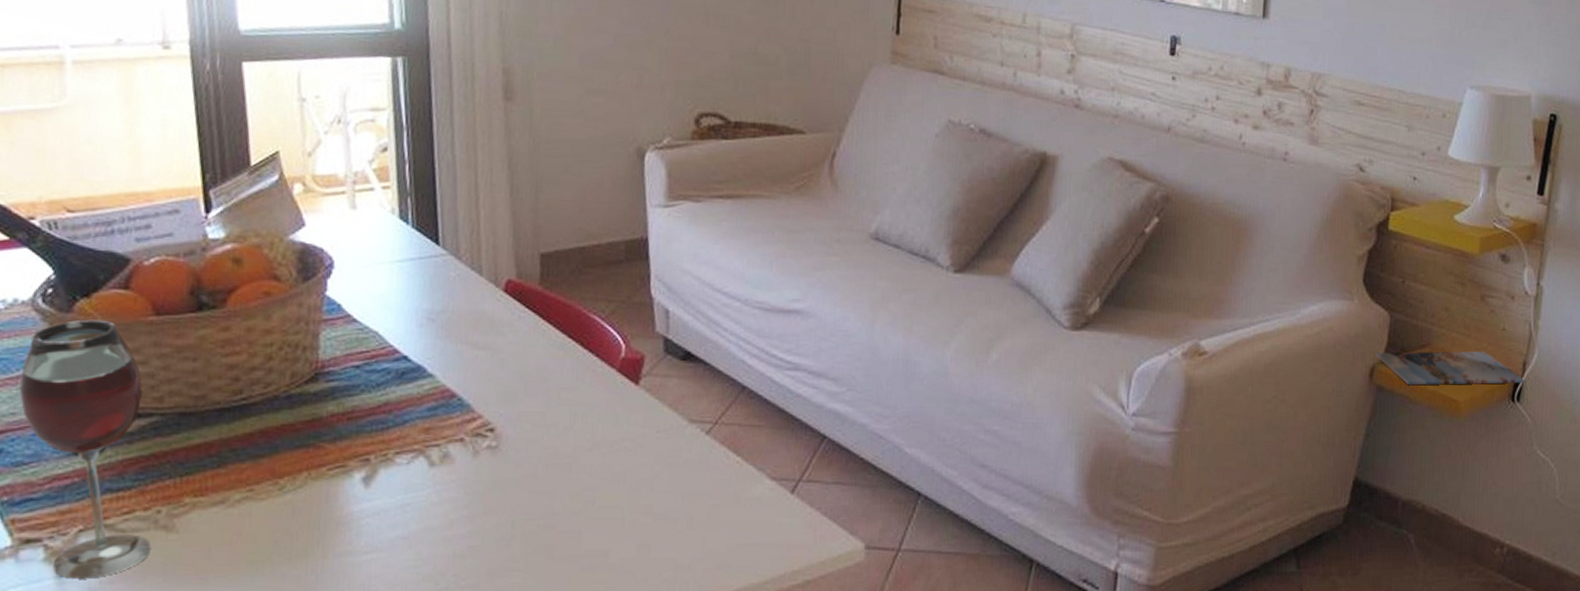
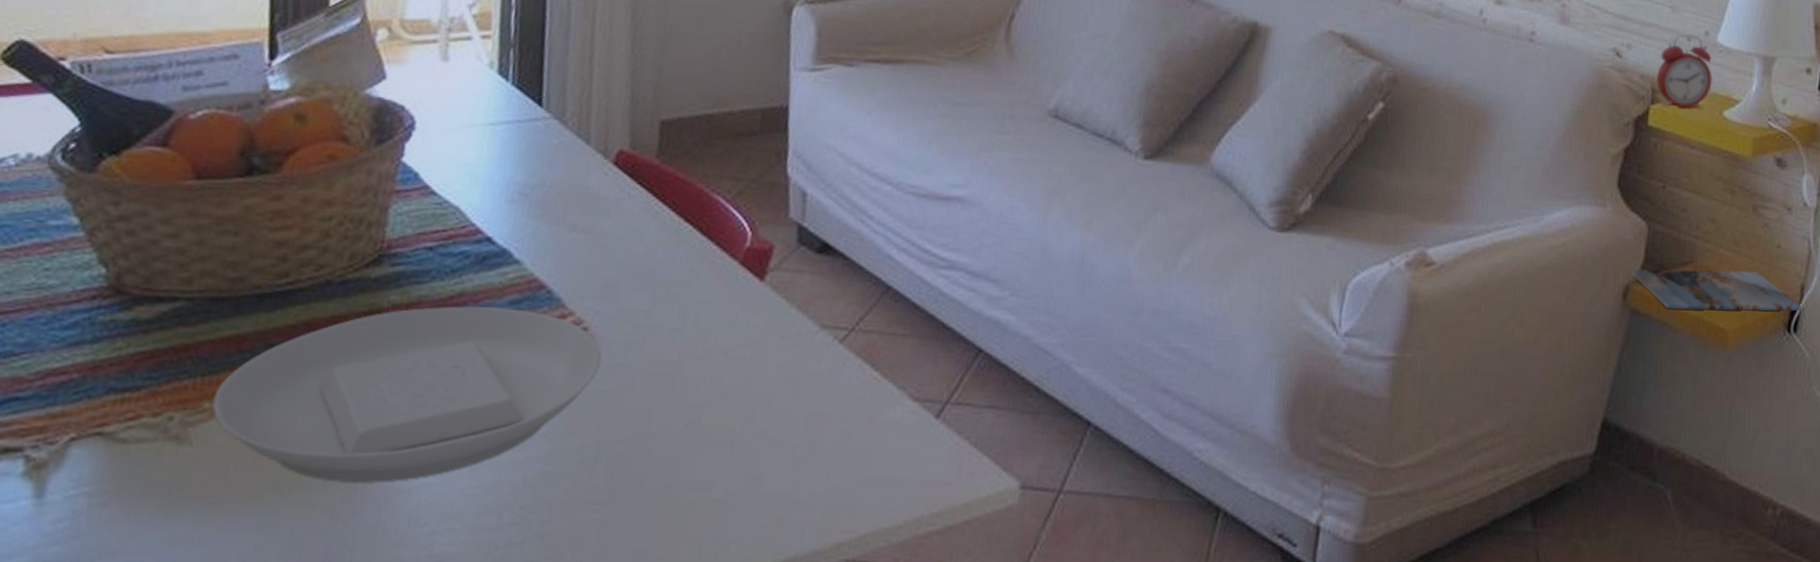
wineglass: present [19,319,151,579] -> none [19,181,169,500]
plate: none [191,413,508,559] -> present [212,306,602,483]
alarm clock: none [1394,149,1444,214] -> present [1655,34,1712,109]

